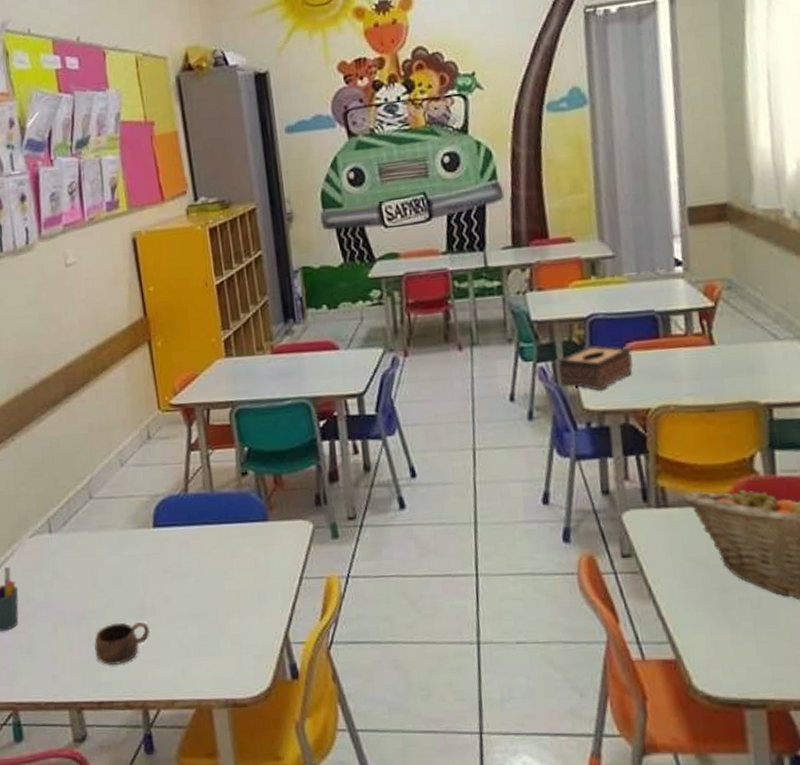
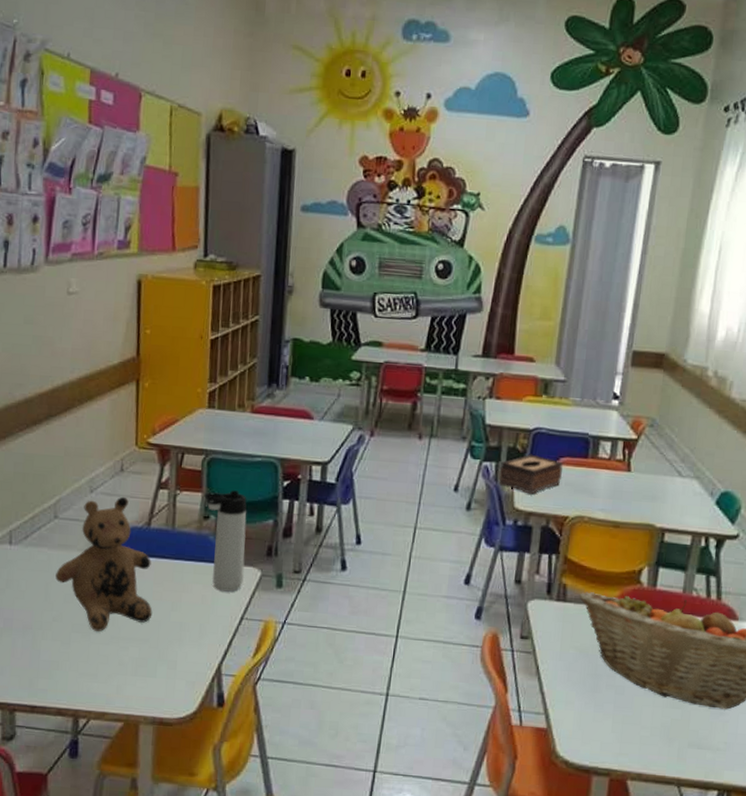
cup: present [94,622,150,666] -> none [36,636,93,675]
teddy bear: none [100,465,206,613] -> present [55,496,153,632]
thermos bottle: none [238,440,296,551] -> present [204,490,247,592]

